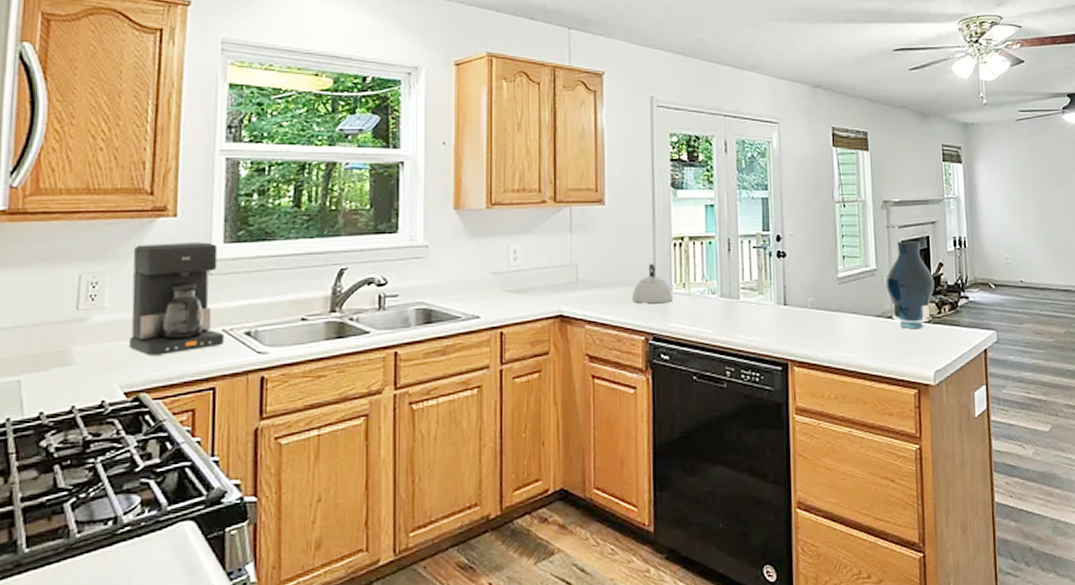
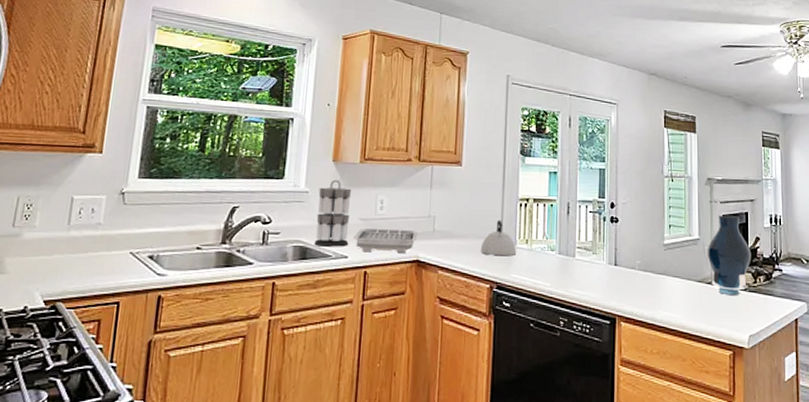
coffee maker: present [128,242,225,357] -> none [51,175,133,272]
spice rack: none [440,229,480,307] -> present [314,179,352,247]
dish rack: none [485,281,559,311] -> present [353,228,418,254]

